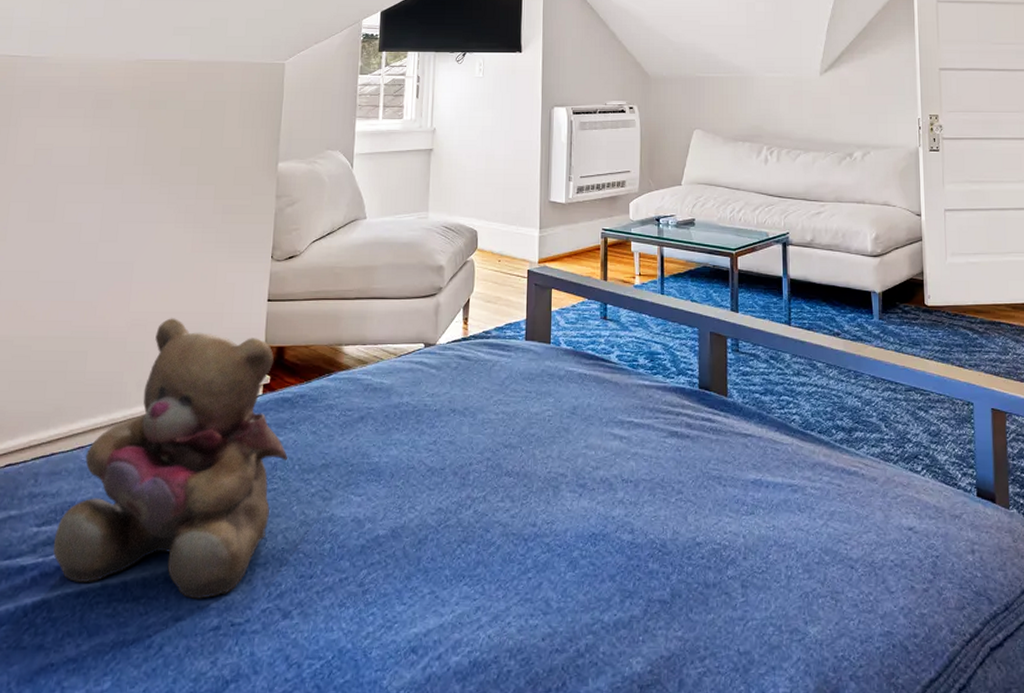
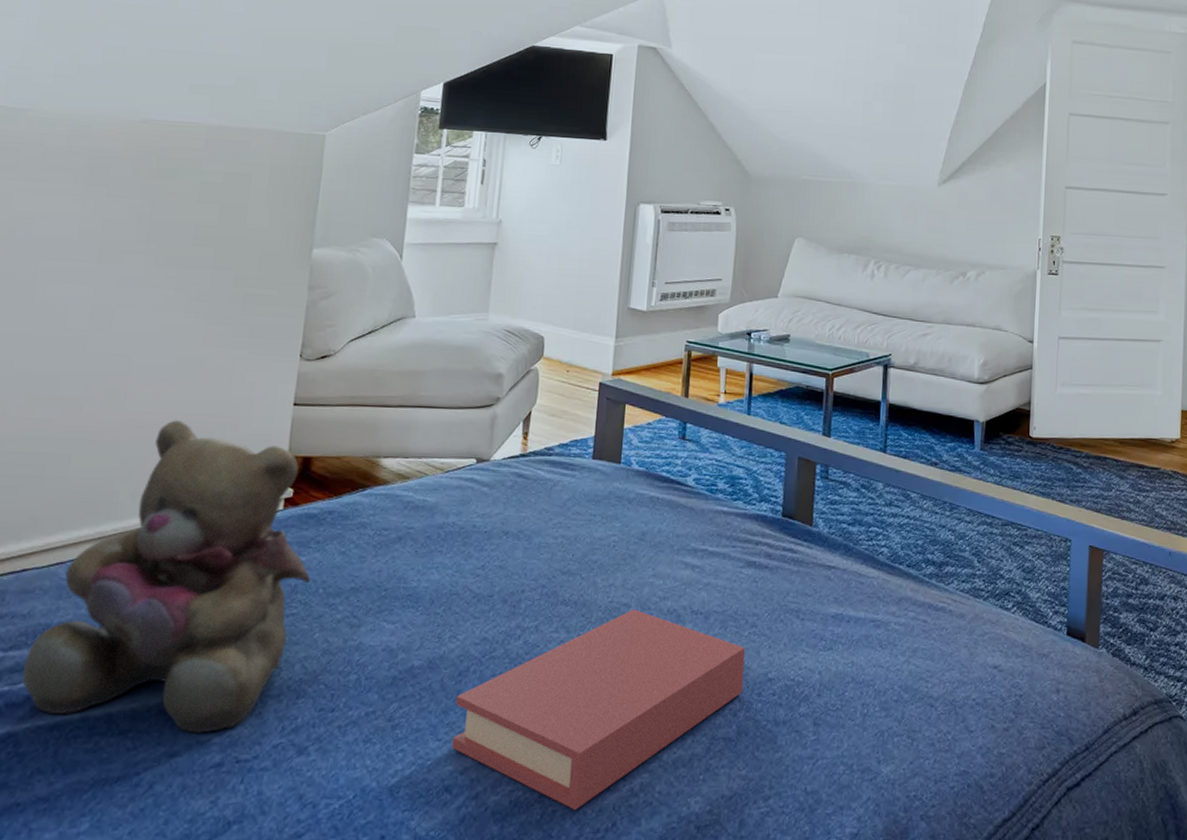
book: none [415,479,674,670] -> present [451,609,746,810]

